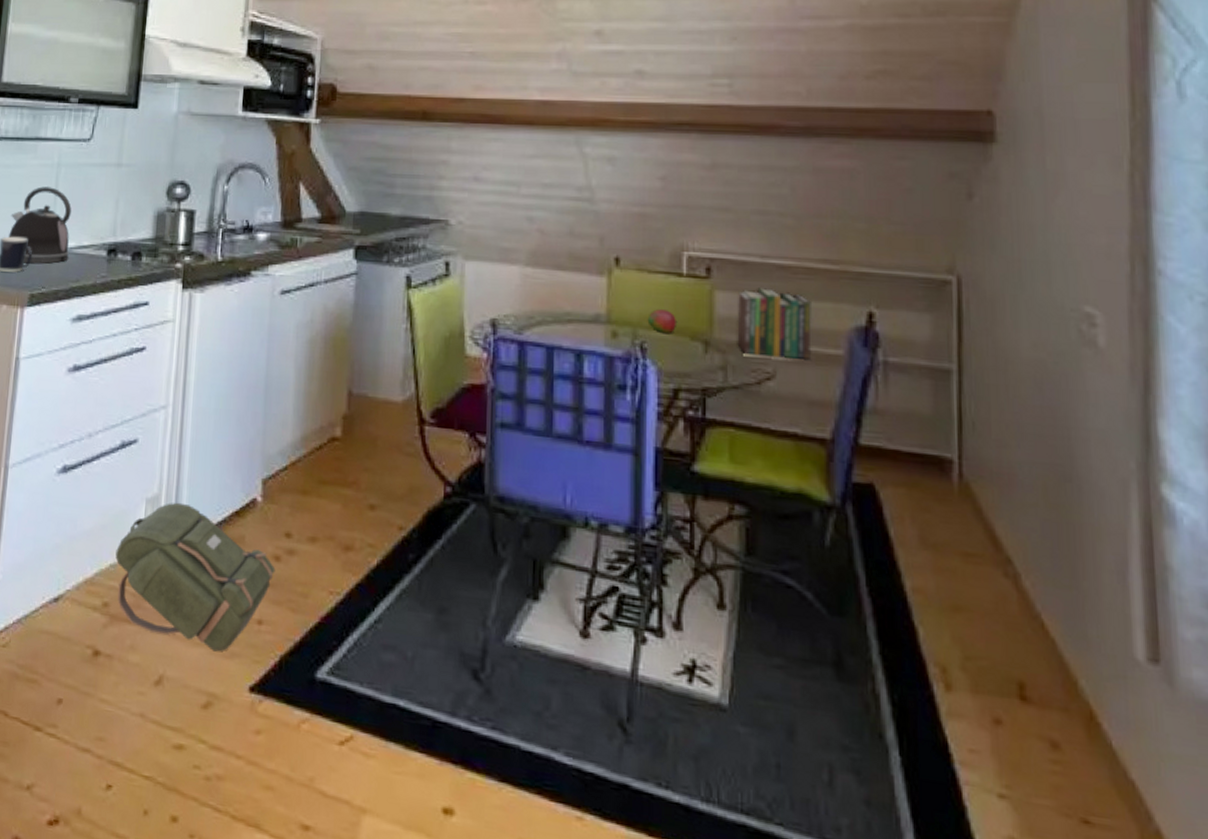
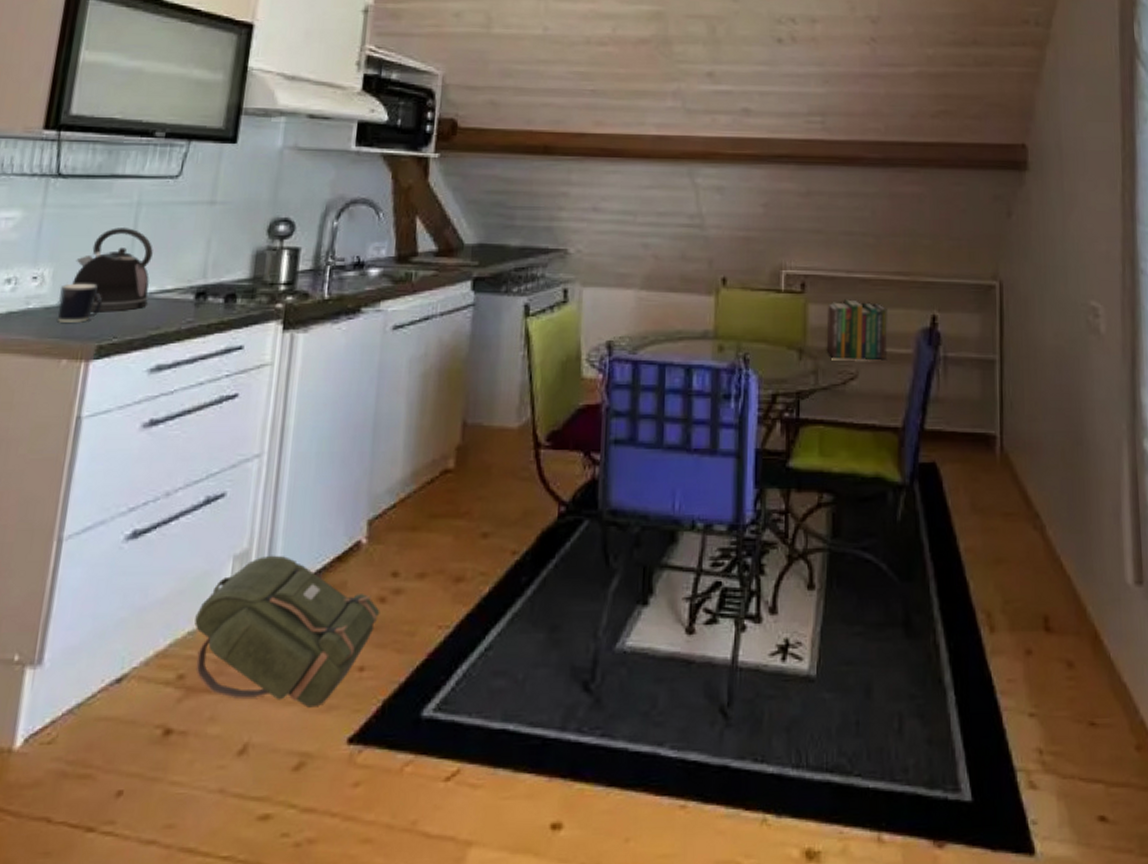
fruit: present [647,309,678,334] -> none [750,323,776,345]

